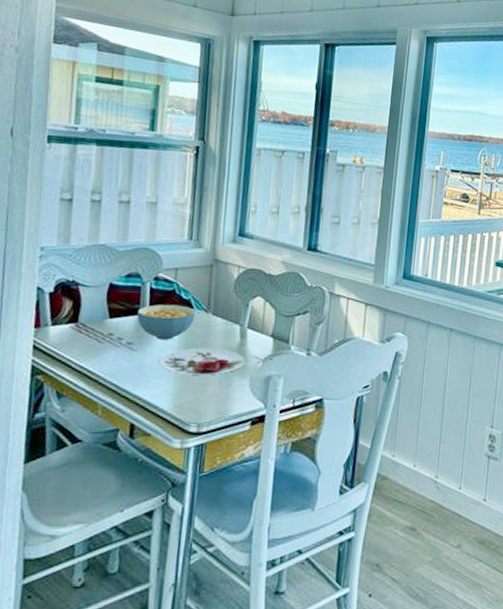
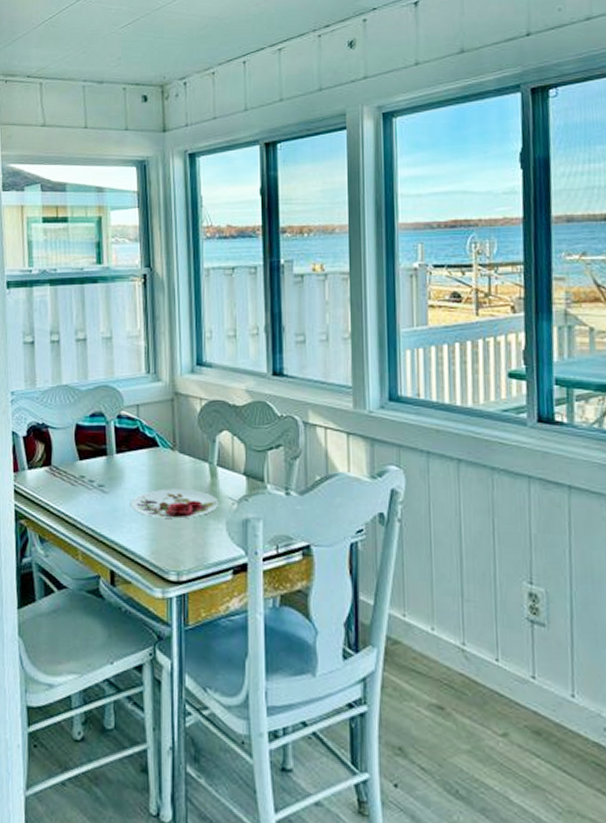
cereal bowl: present [137,304,196,340] -> none [105,443,162,481]

